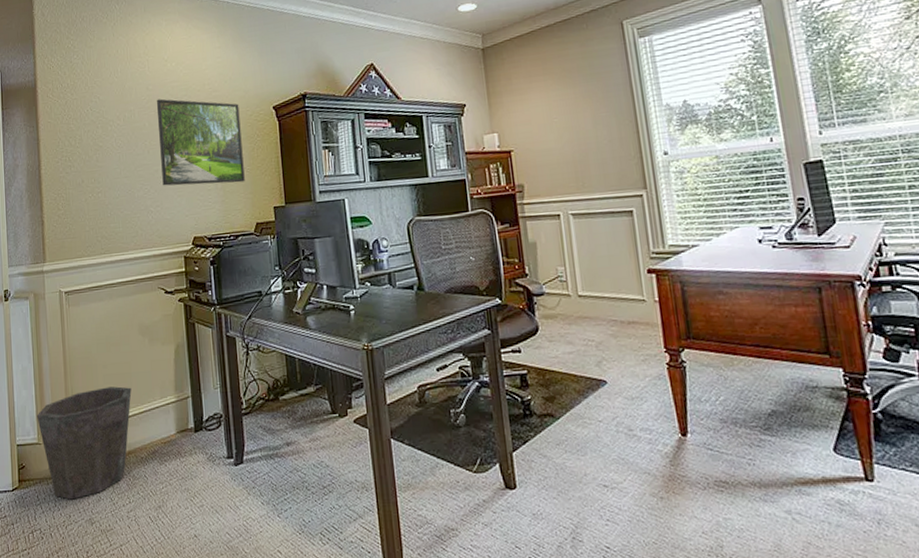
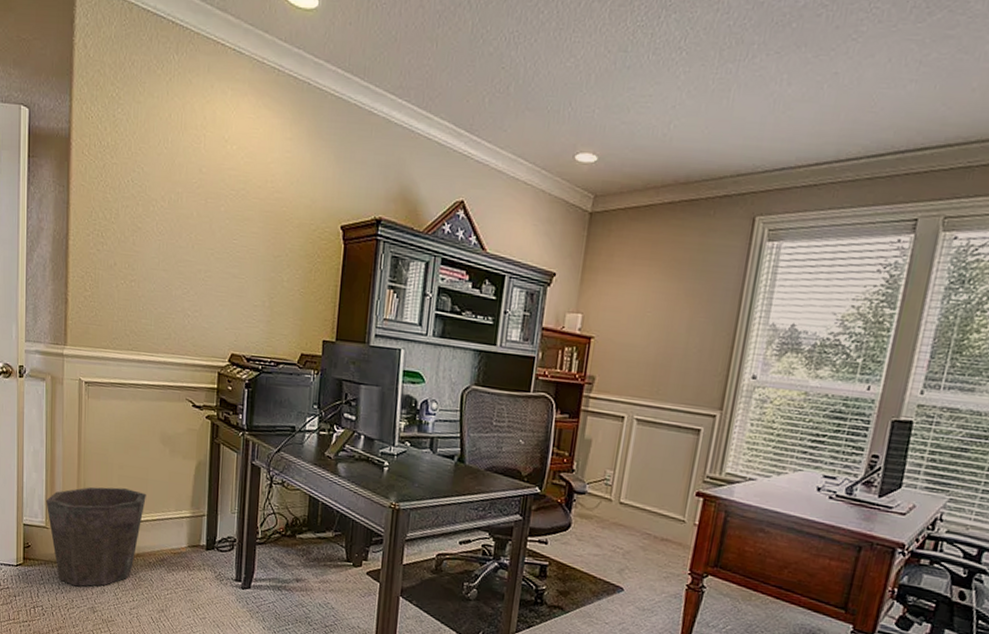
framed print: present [156,99,245,186] -> none [204,186,303,306]

